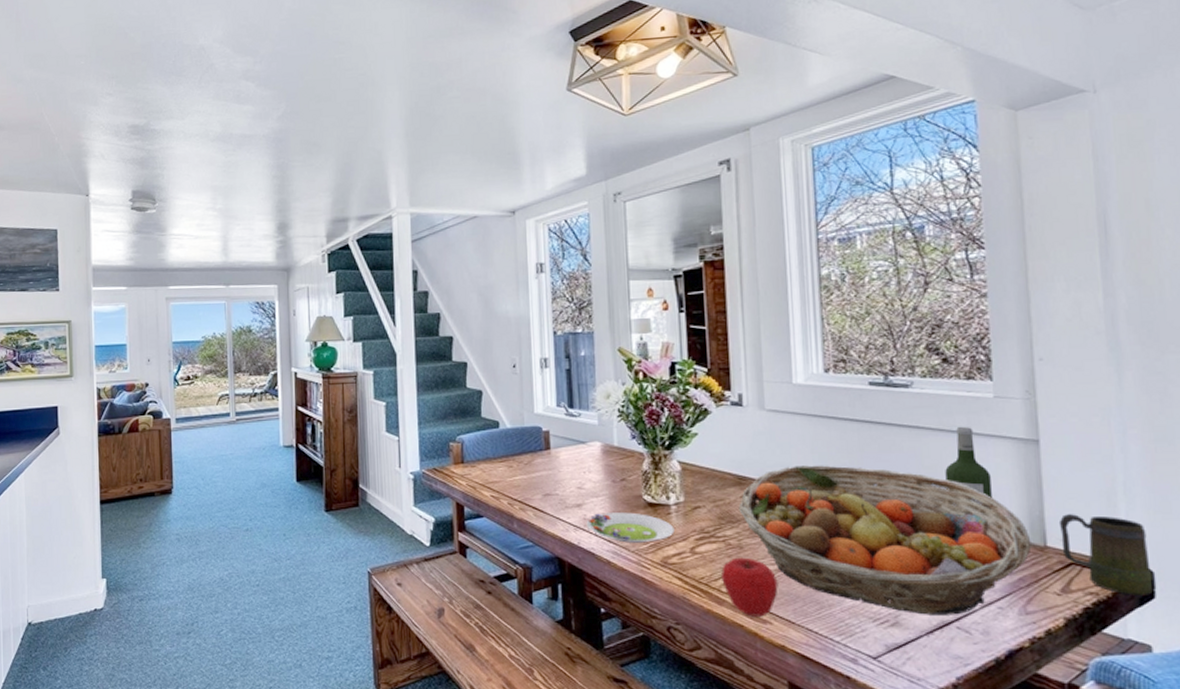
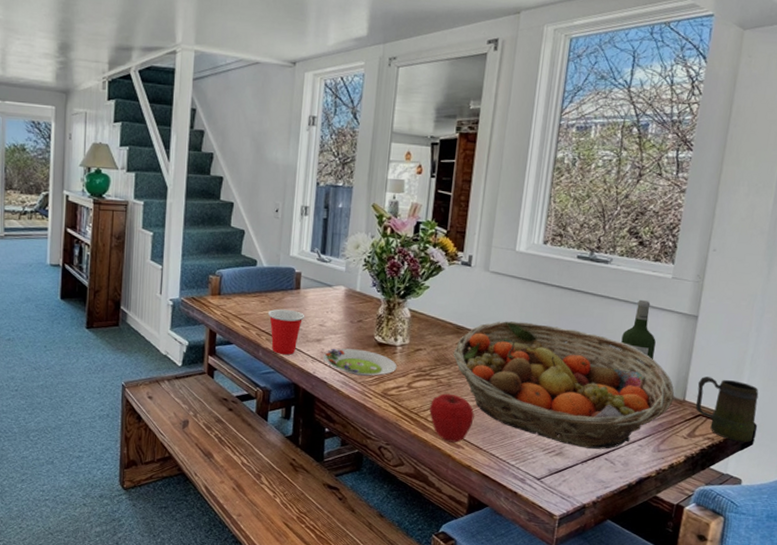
cup: none [517,473,560,525] -> present [267,308,305,355]

